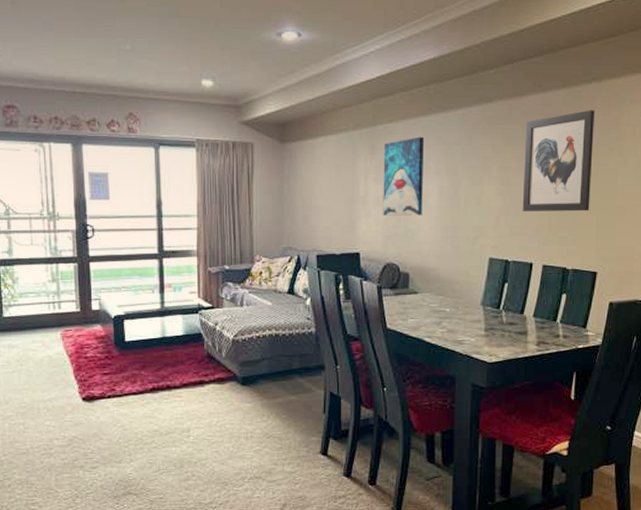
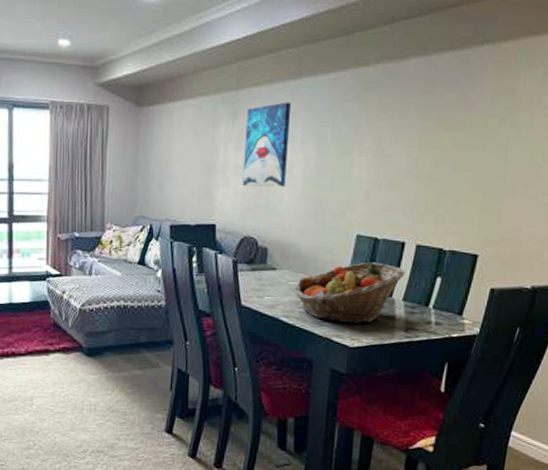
fruit basket: none [434,283,534,341] -> present [293,262,405,324]
wall art: present [522,110,595,211] -> none [396,75,485,188]

